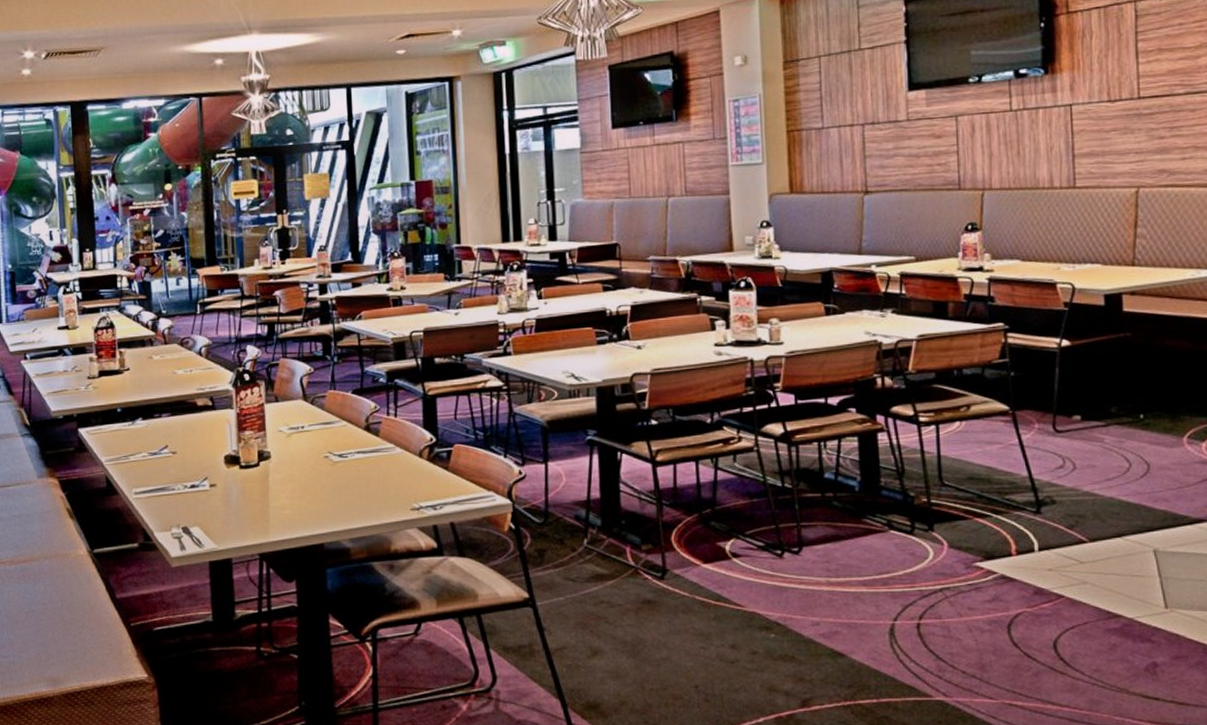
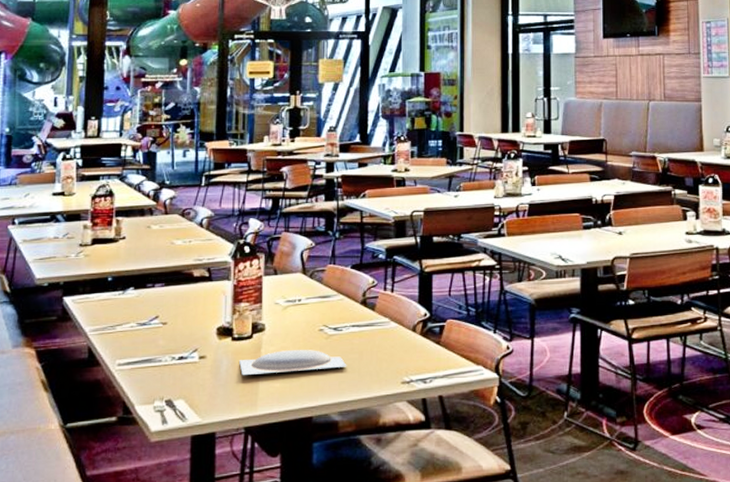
plate: none [249,477,355,503] -> present [239,350,347,376]

